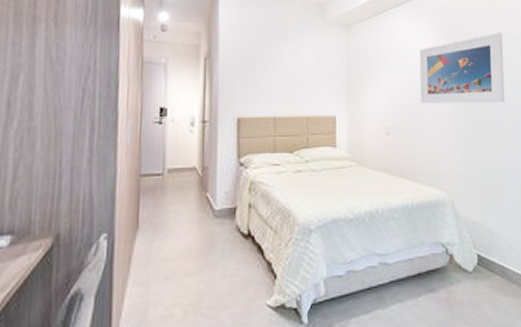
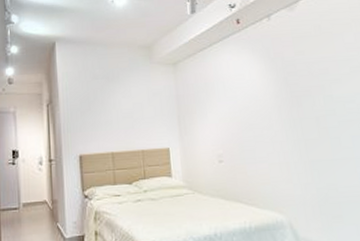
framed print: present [419,32,505,103] -> none [246,55,339,130]

